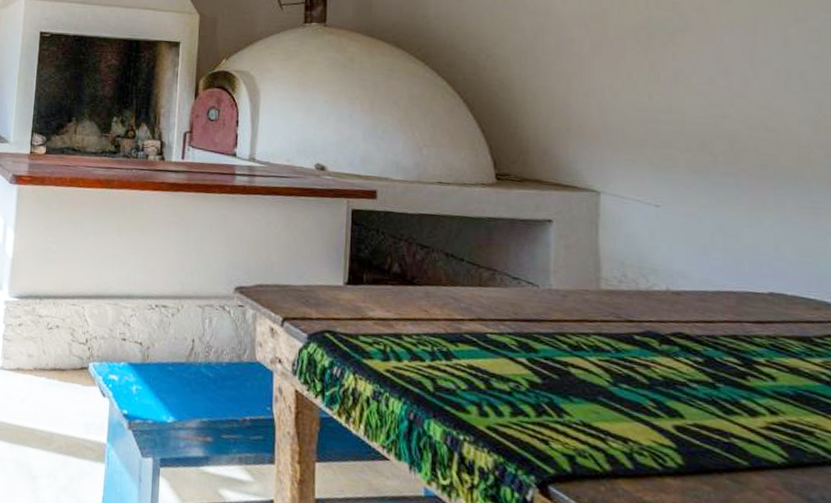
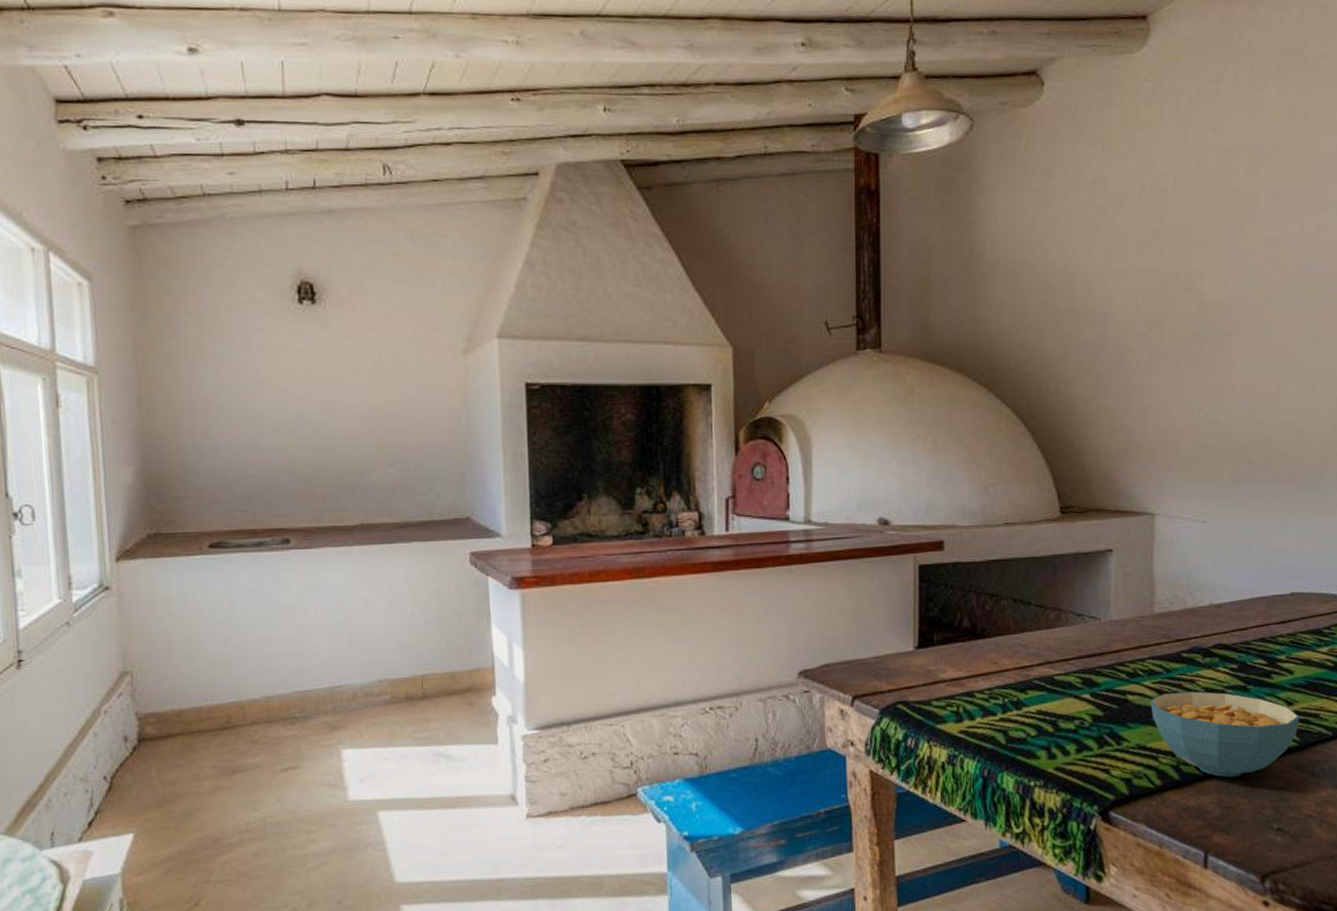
cereal bowl: none [597,373,787,482] -> present [1151,691,1300,778]

